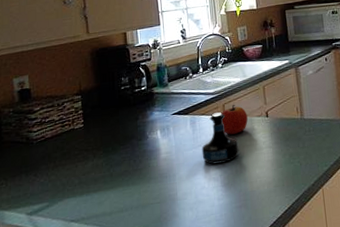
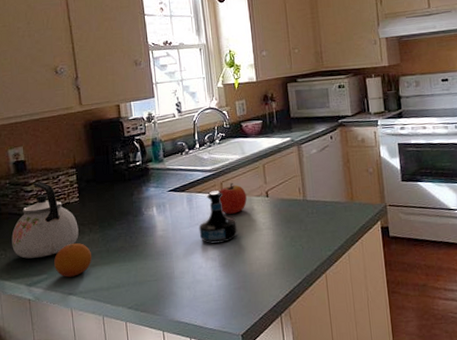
kettle: none [13,108,82,187] -> present [11,181,79,259]
fruit: none [57,169,96,204] -> present [54,243,92,277]

